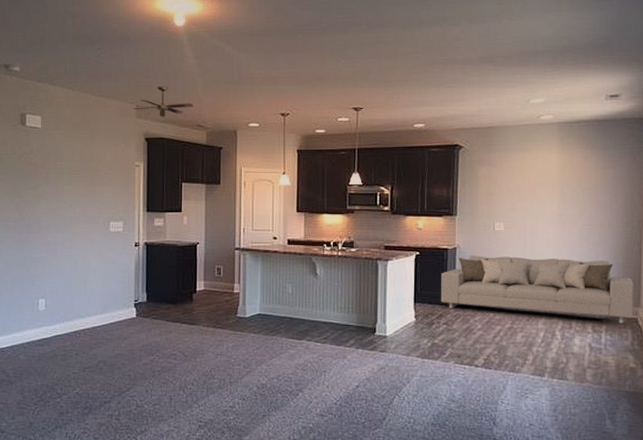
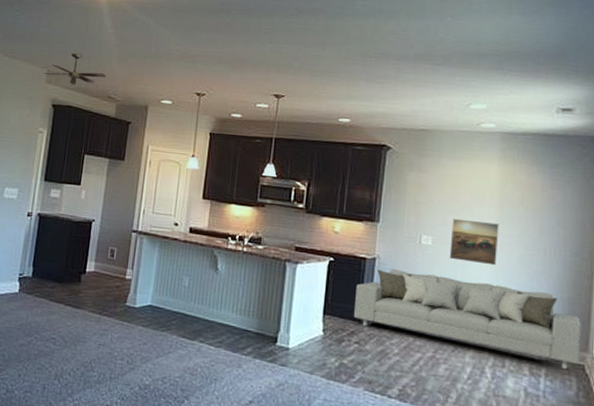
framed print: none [520,204,561,242] -> present [449,218,499,266]

